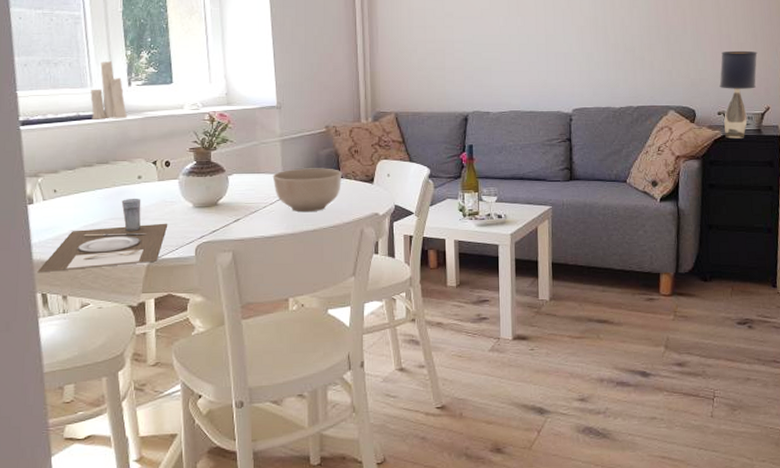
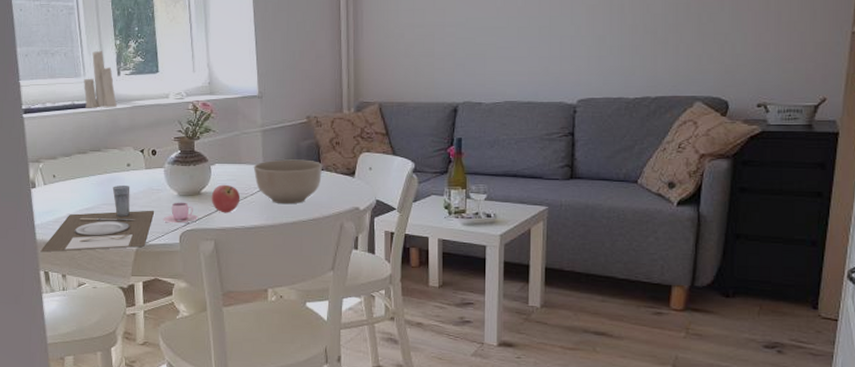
teacup: none [177,213,215,236] -> present [163,202,198,224]
fruit: none [229,194,260,224] -> present [211,184,241,213]
table lamp: present [719,50,758,139] -> none [762,30,815,135]

